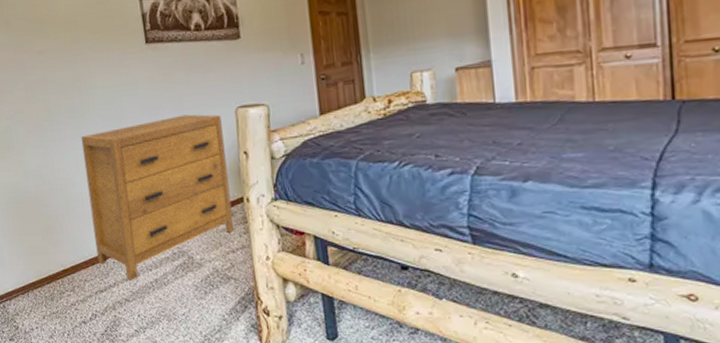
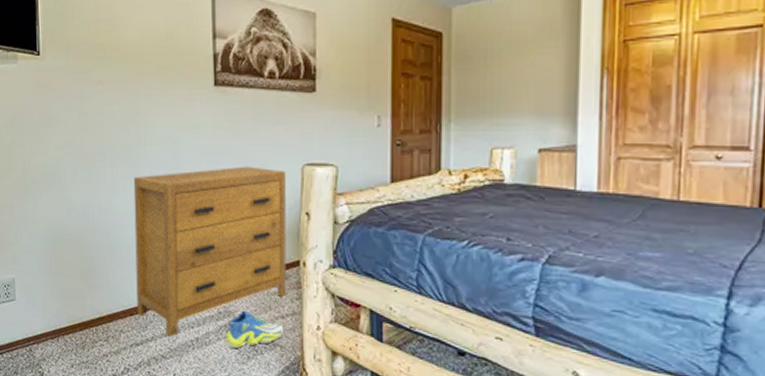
sneaker: none [182,249,236,285] -> present [226,310,284,348]

